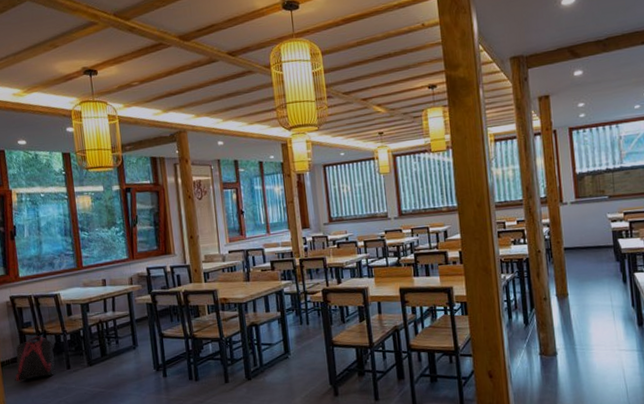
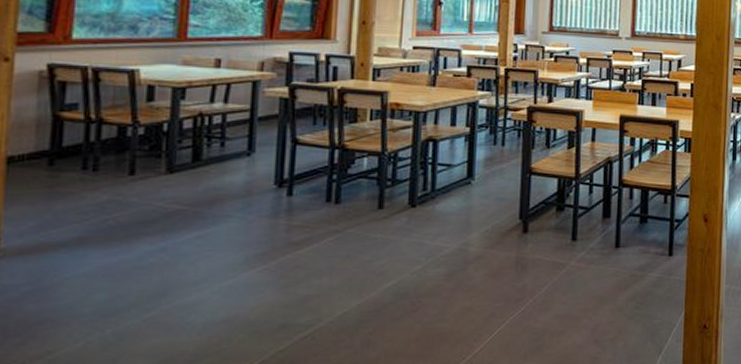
backpack: present [14,336,55,382] -> none [27,125,114,188]

